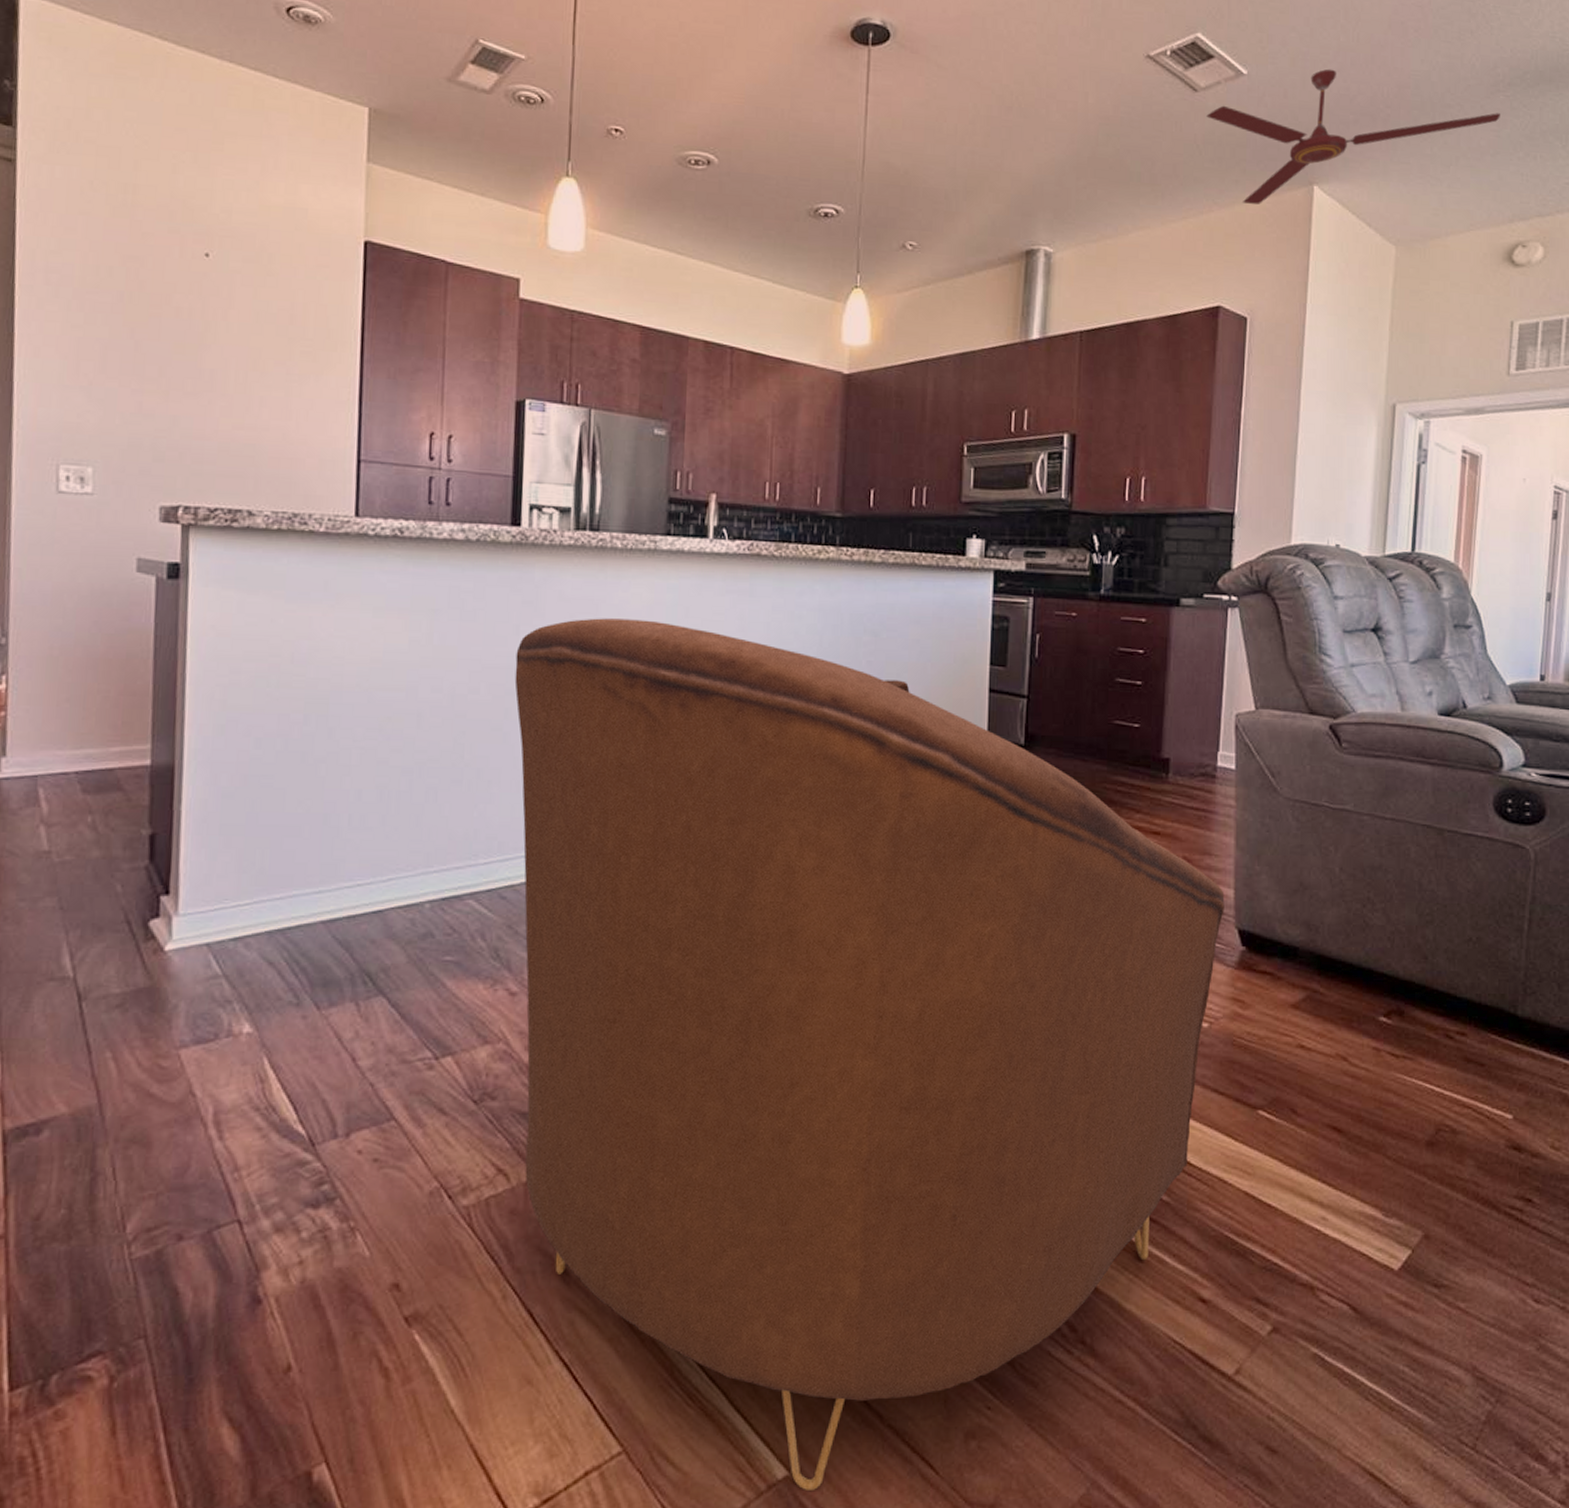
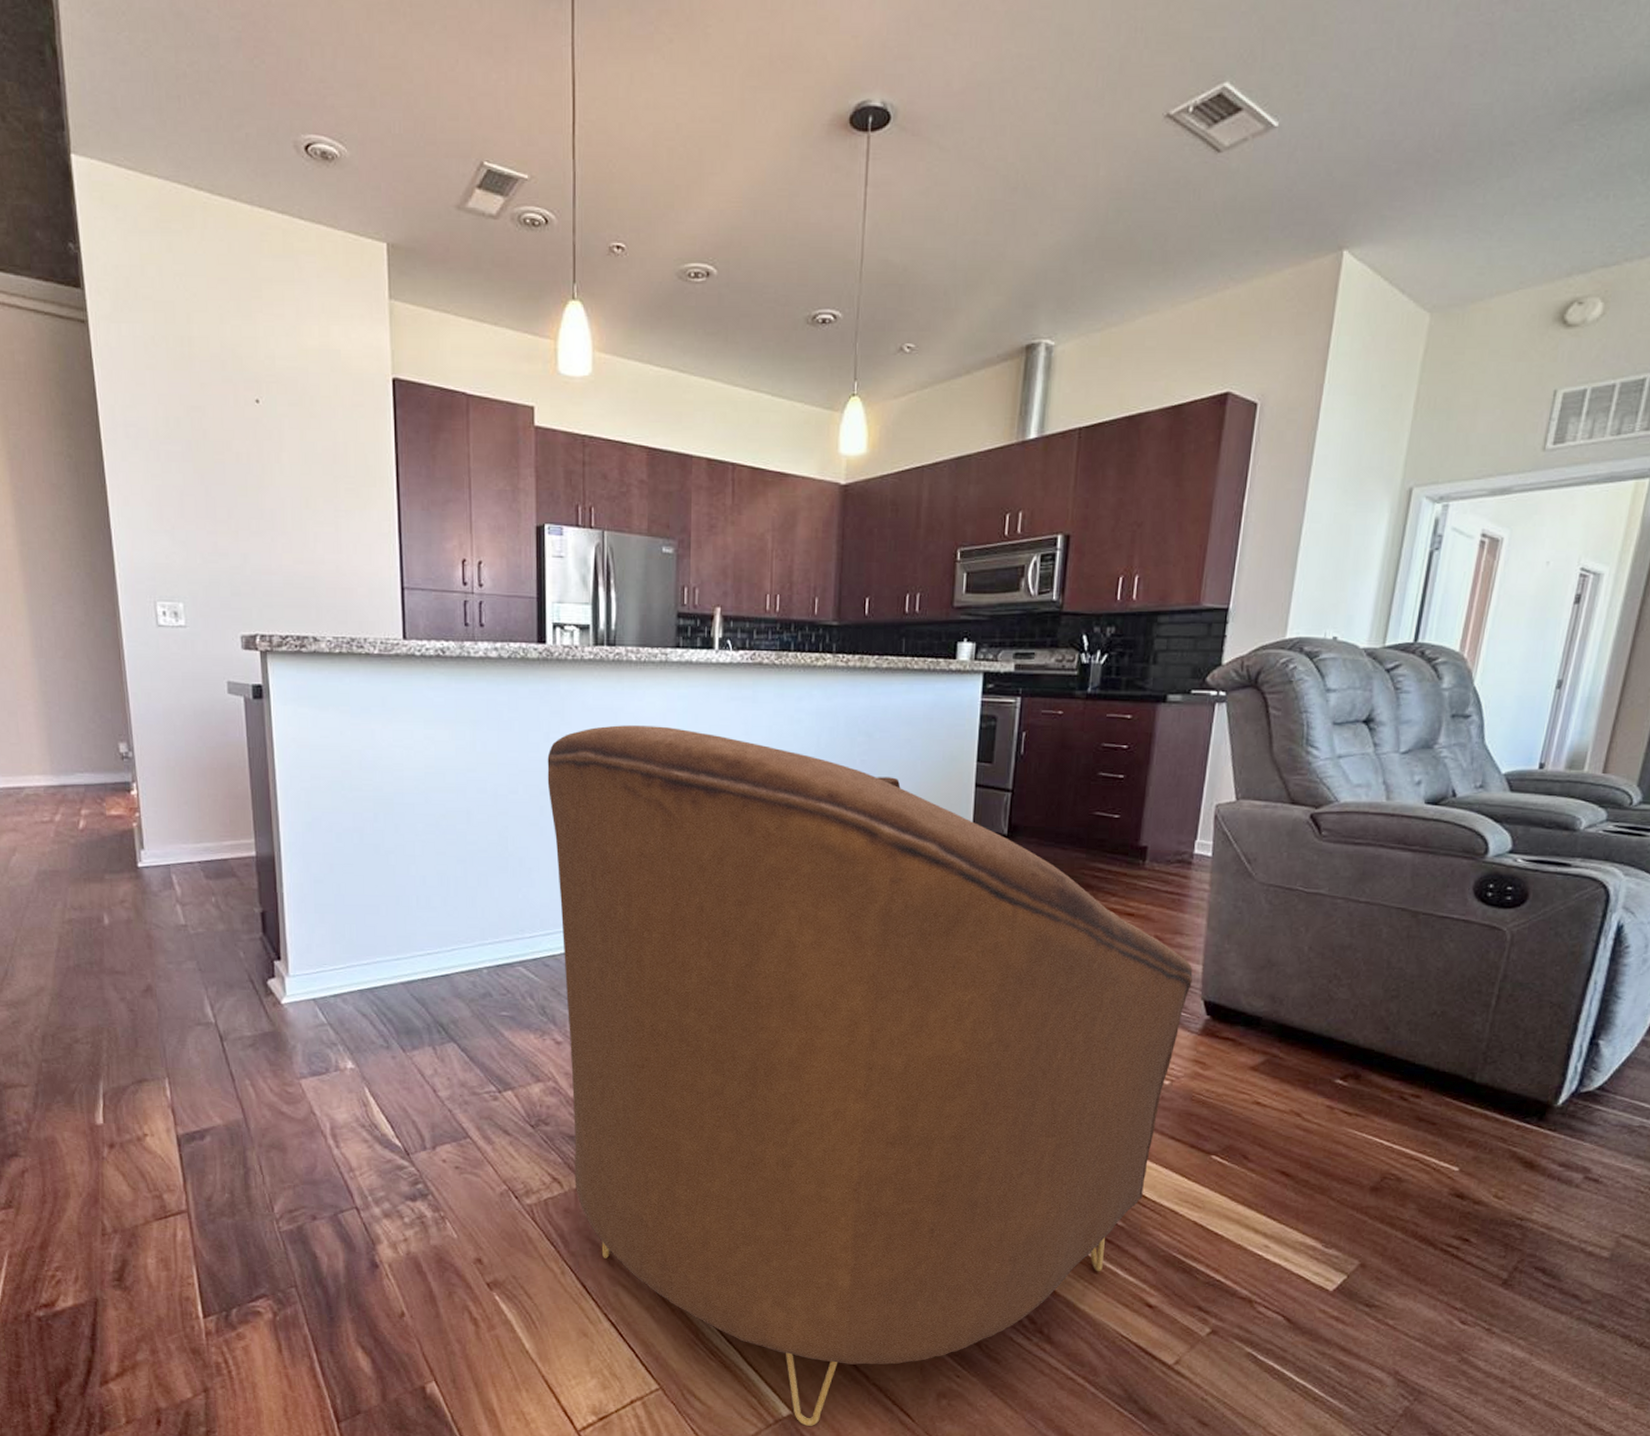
ceiling fan: present [1206,69,1500,205] -> none [1228,111,1572,277]

